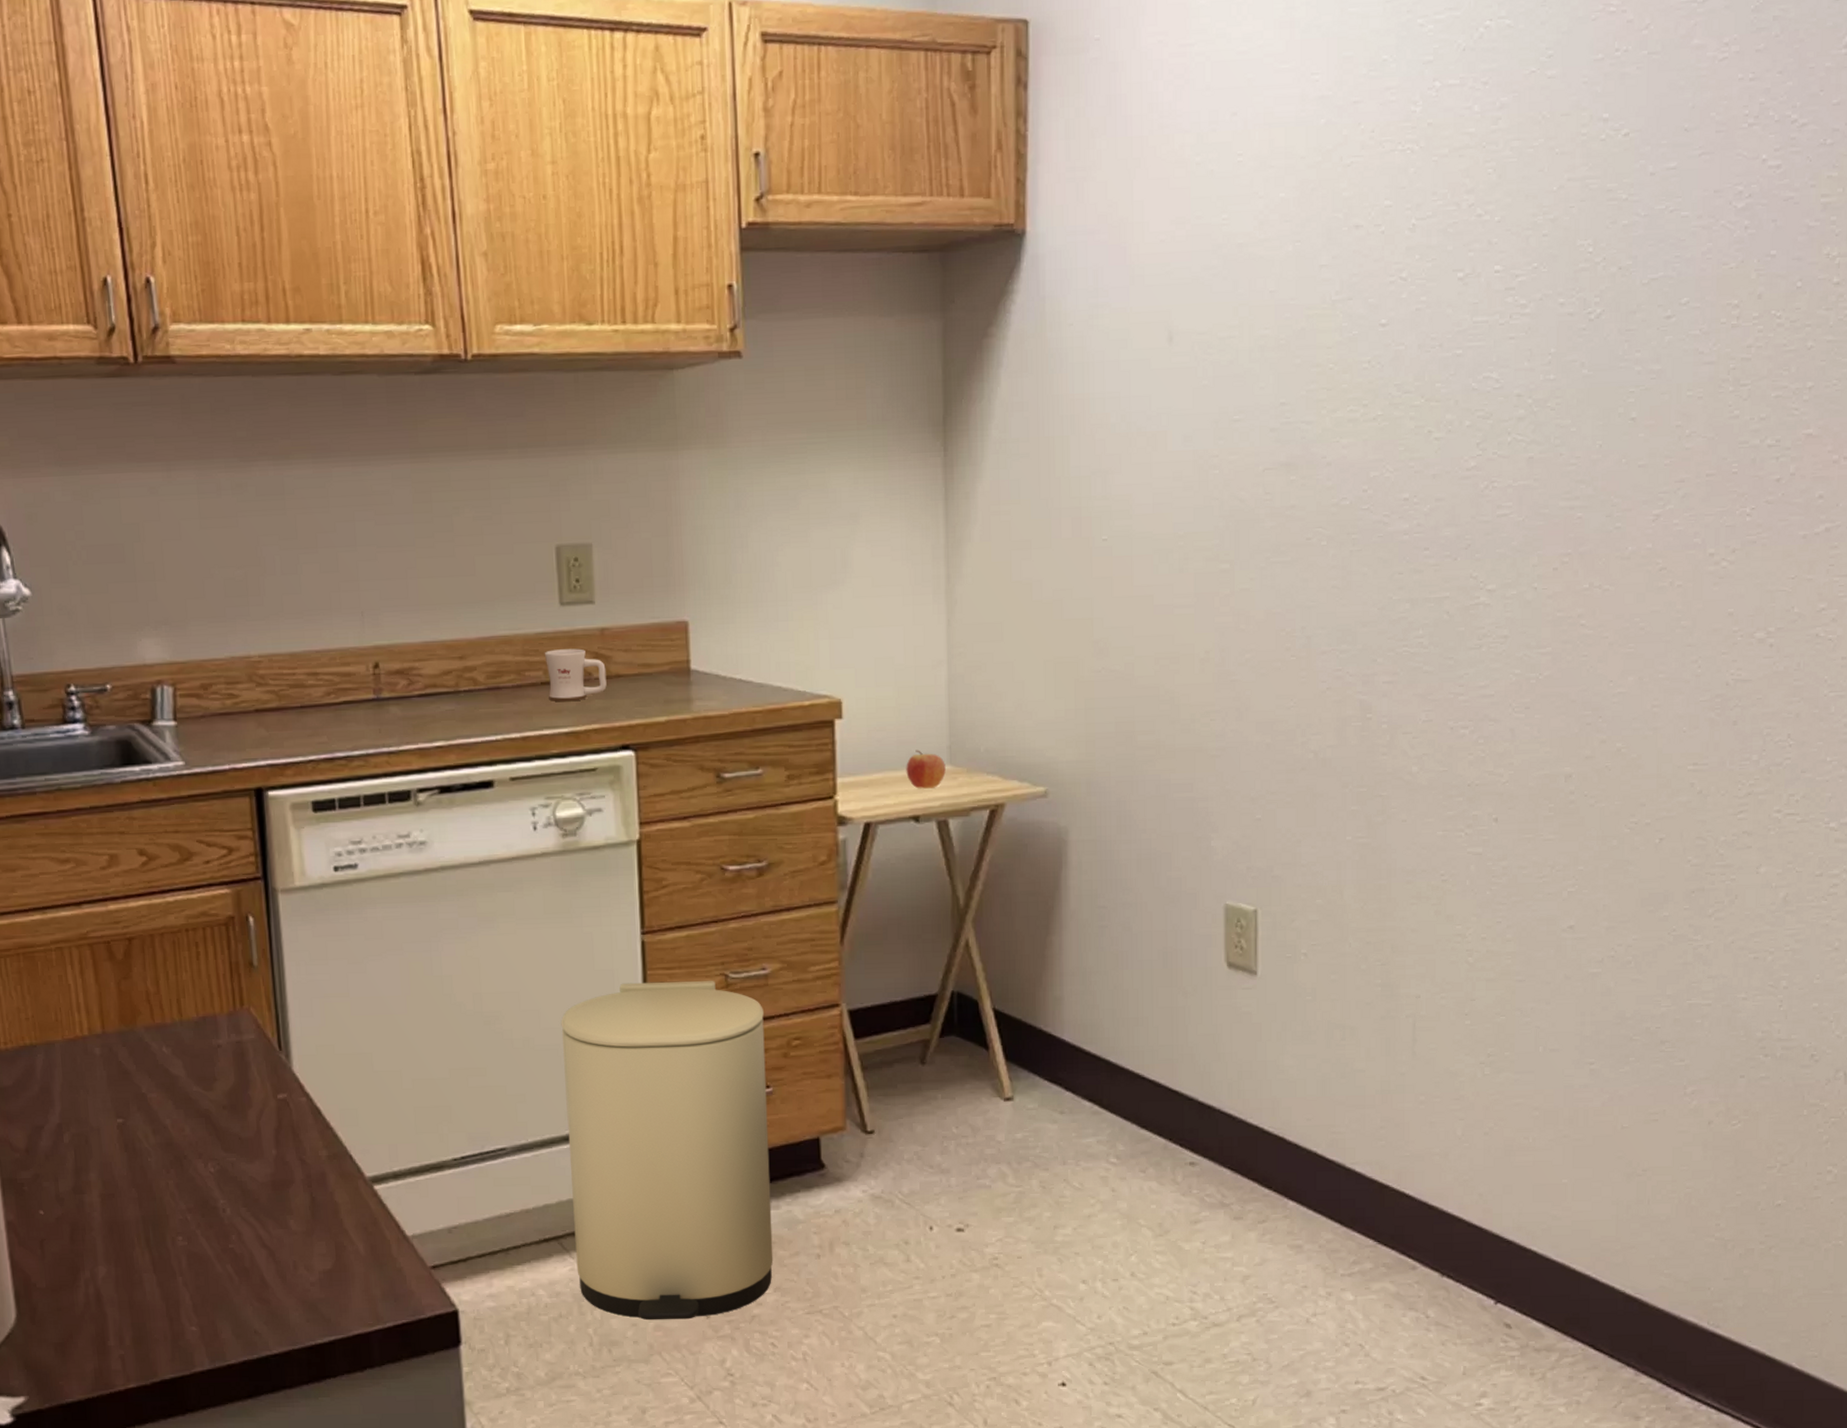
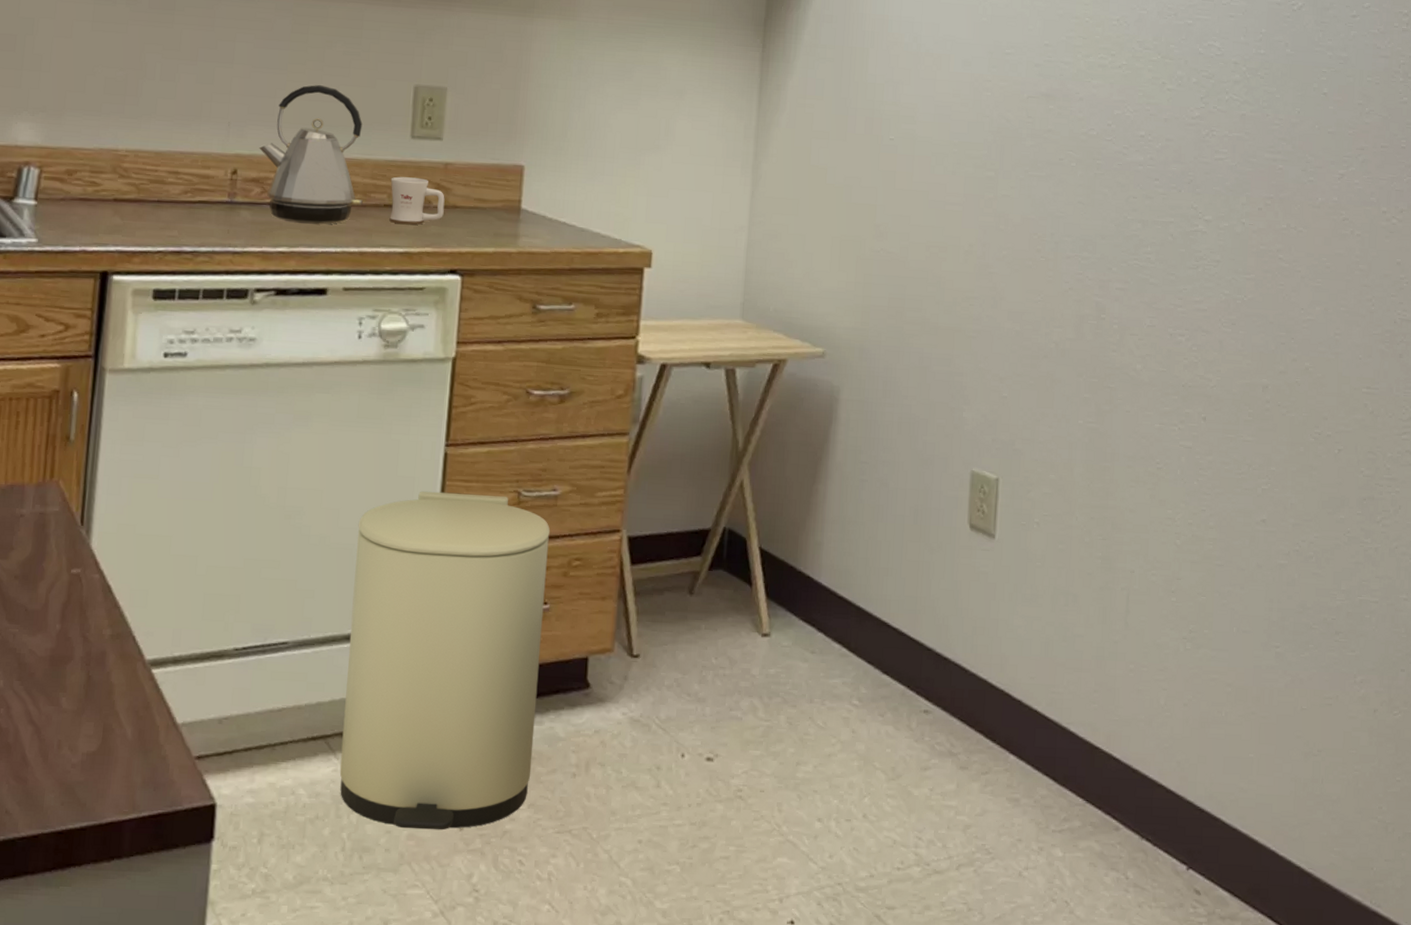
kettle: none [398,557,518,714] -> present [259,84,363,225]
fruit: present [906,750,946,789] -> none [702,303,738,339]

